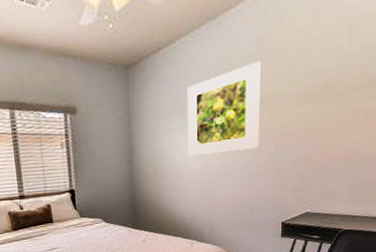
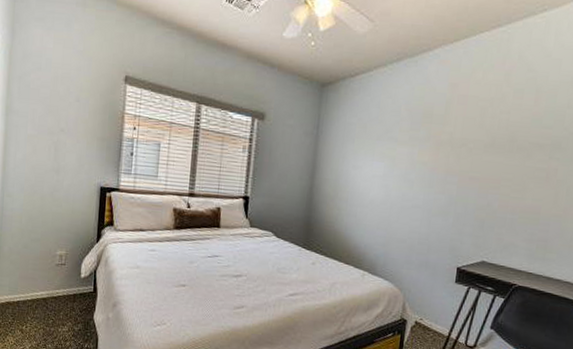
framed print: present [187,61,261,156] -> none [371,104,452,188]

